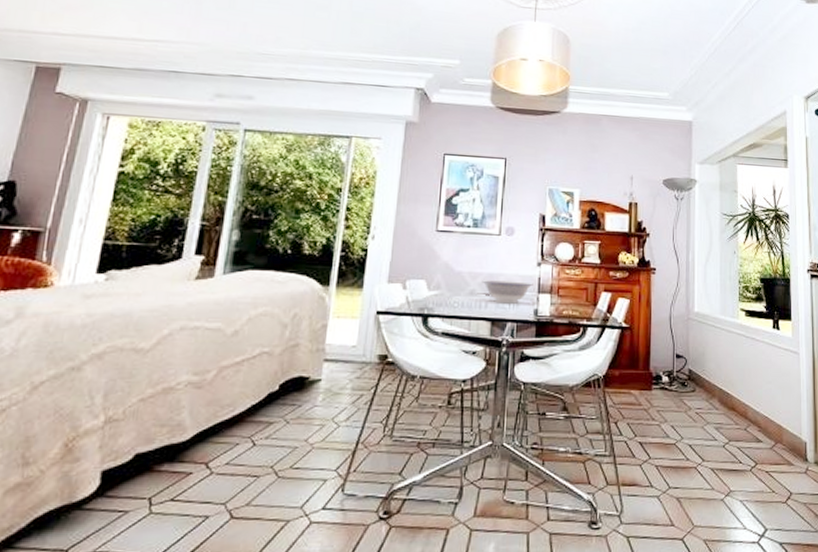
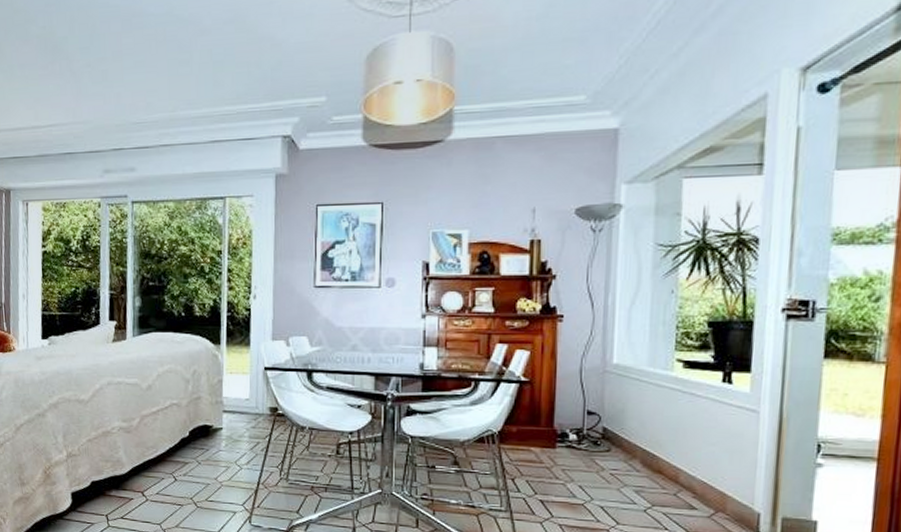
bowl: present [482,280,533,304] -> none [363,335,418,358]

